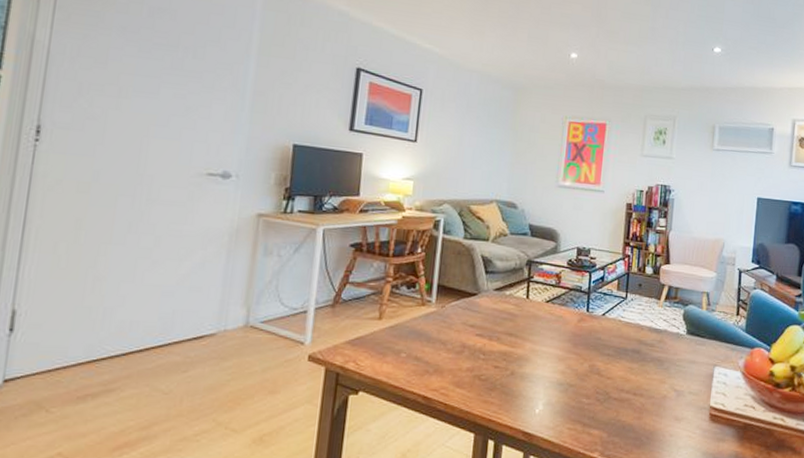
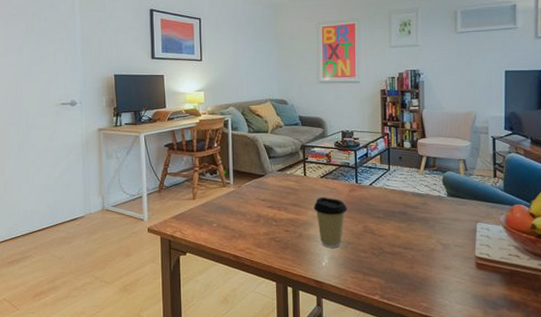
coffee cup: none [533,325,573,391] -> present [314,196,347,248]

